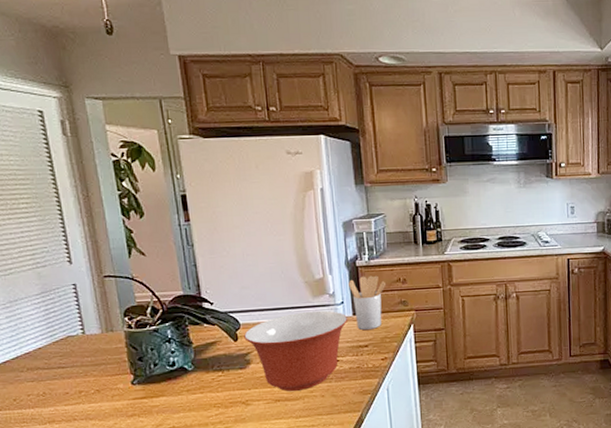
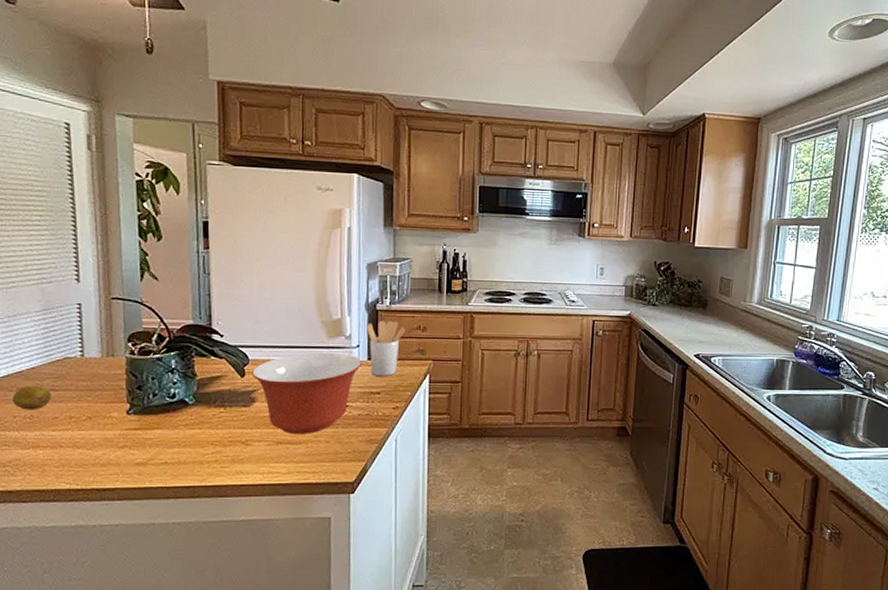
fruit: none [24,364,60,388] -> present [12,385,52,410]

